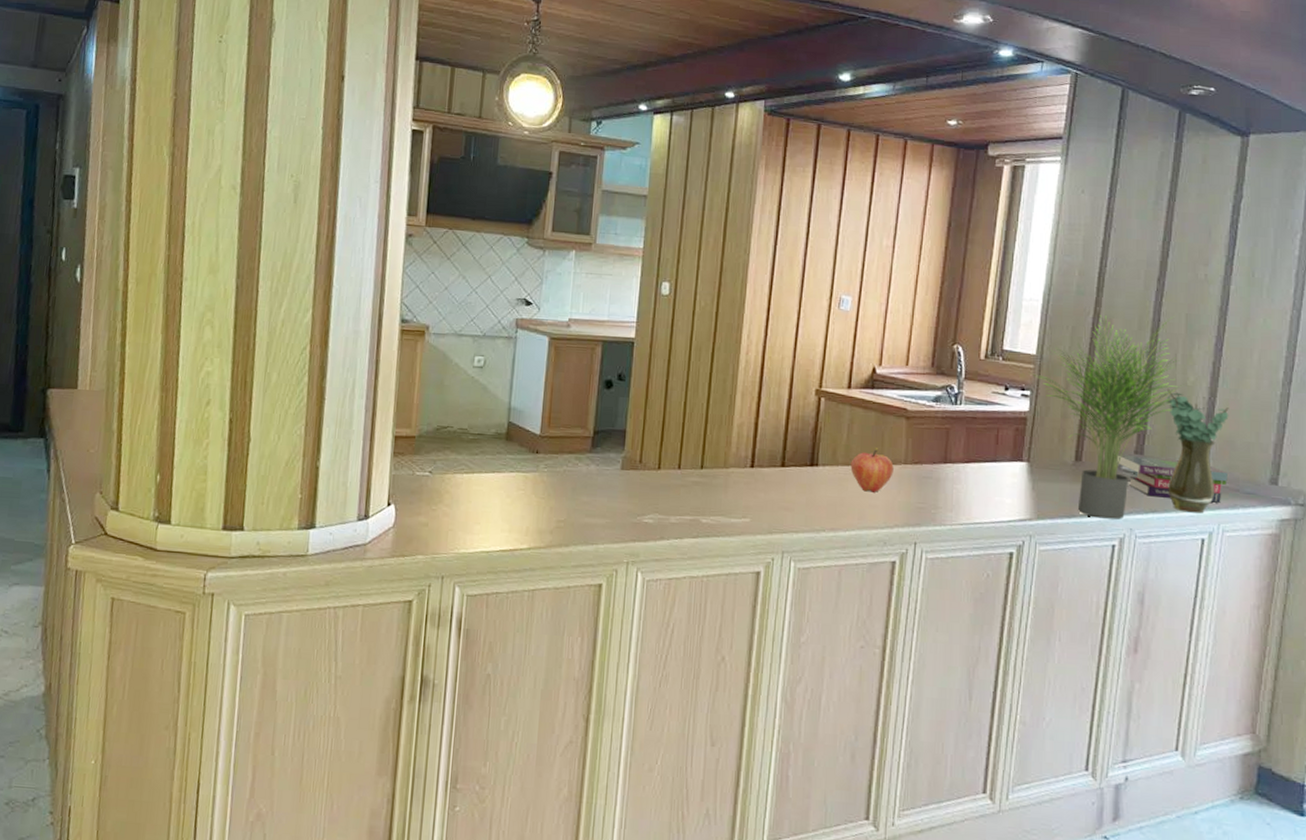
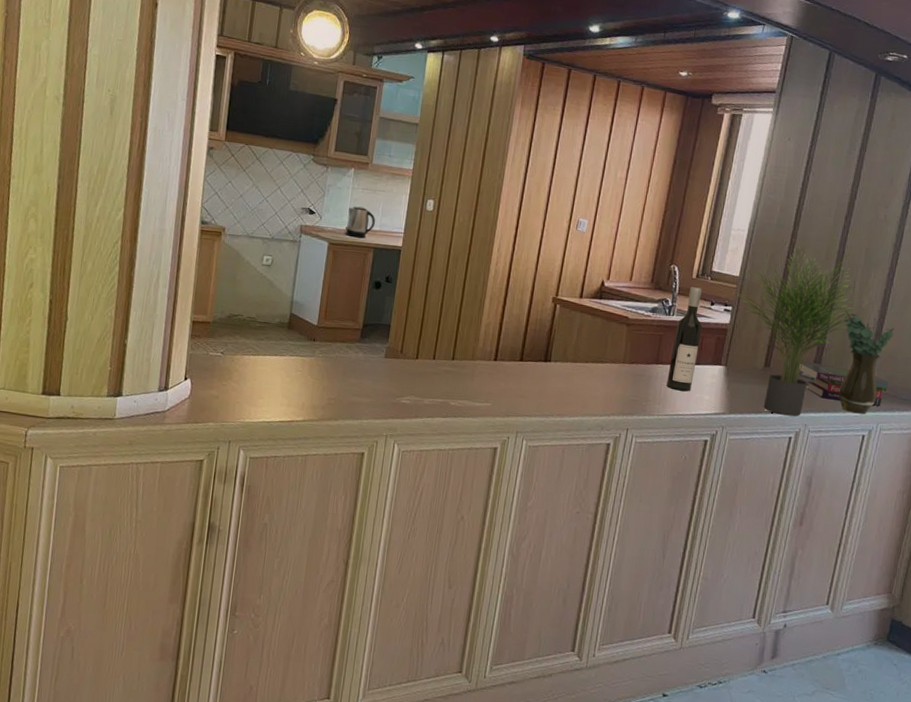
kettle: none [568,293,603,331] -> present [345,206,376,239]
fruit: present [850,448,894,492] -> none [578,349,614,386]
bottle: none [959,369,996,495] -> present [666,287,703,392]

